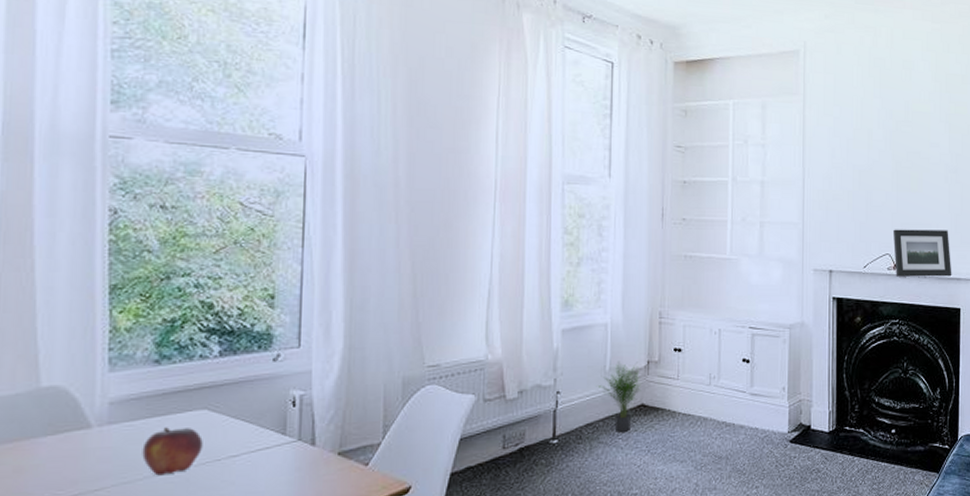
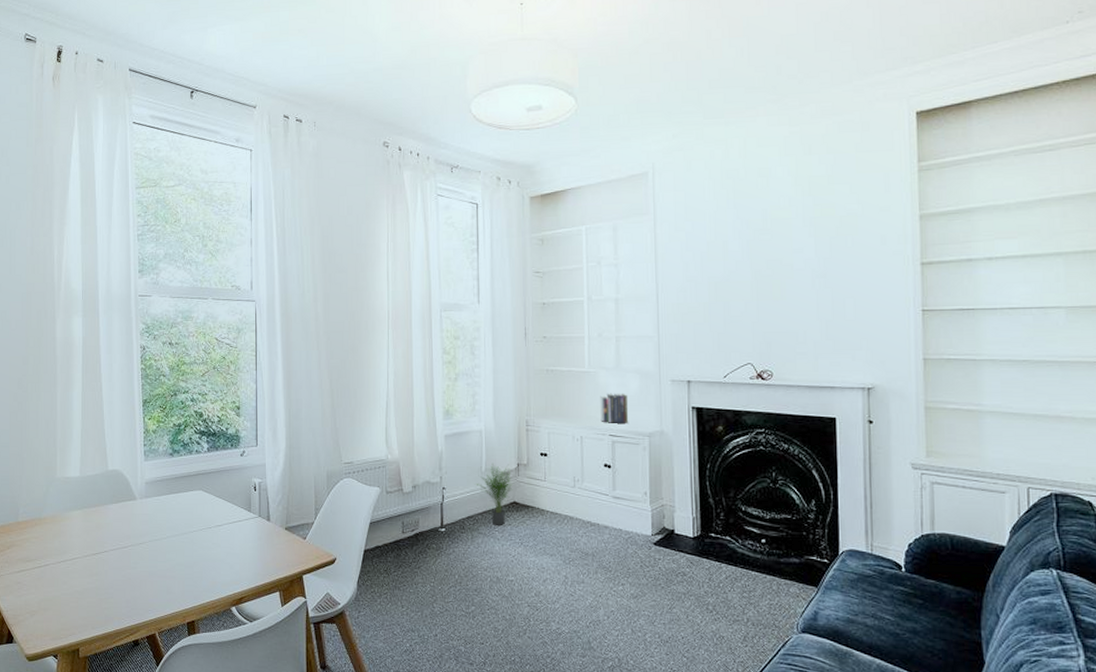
fruit: present [142,427,203,476] -> none [165,502,200,536]
books: none [741,282,769,315] -> present [600,393,628,423]
picture frame: present [892,229,952,277] -> none [754,337,825,386]

